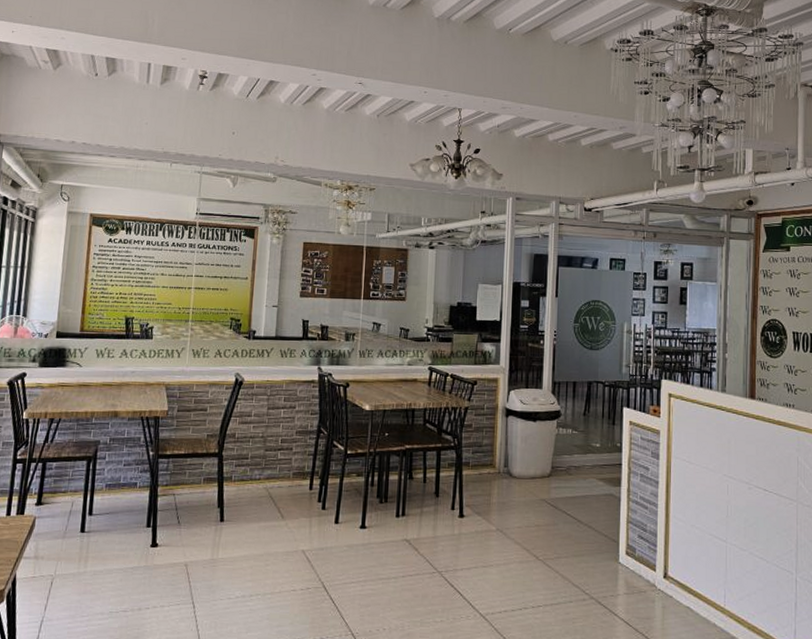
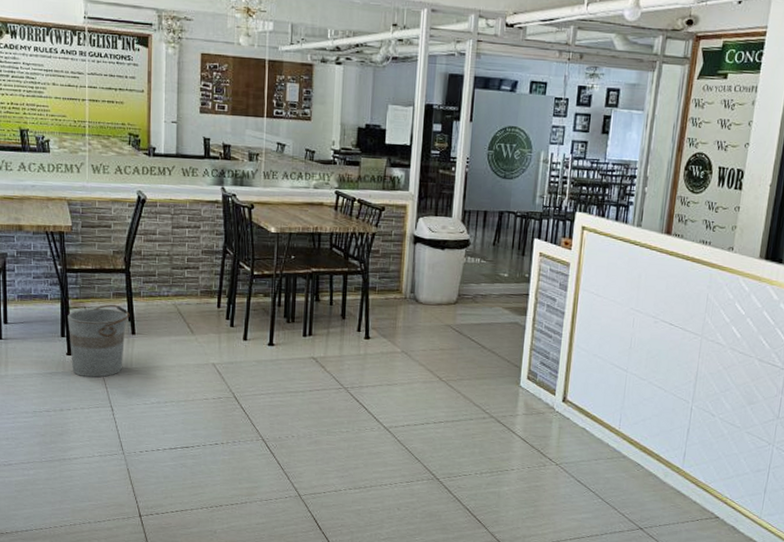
bucket: none [154,490,220,571] -> present [68,304,130,378]

